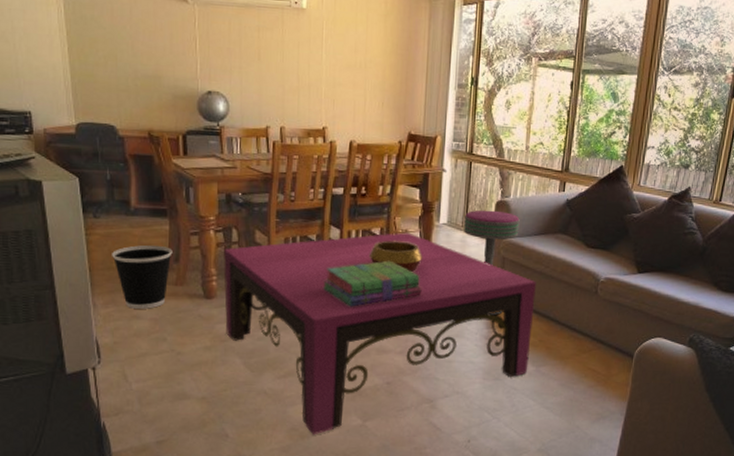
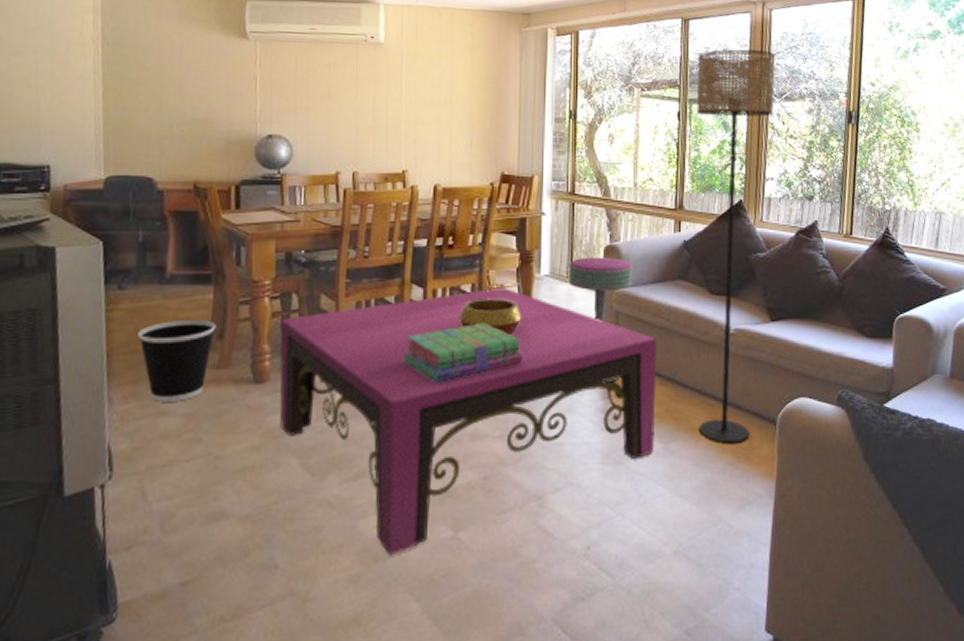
floor lamp: none [567,22,670,370] -> present [695,49,776,443]

